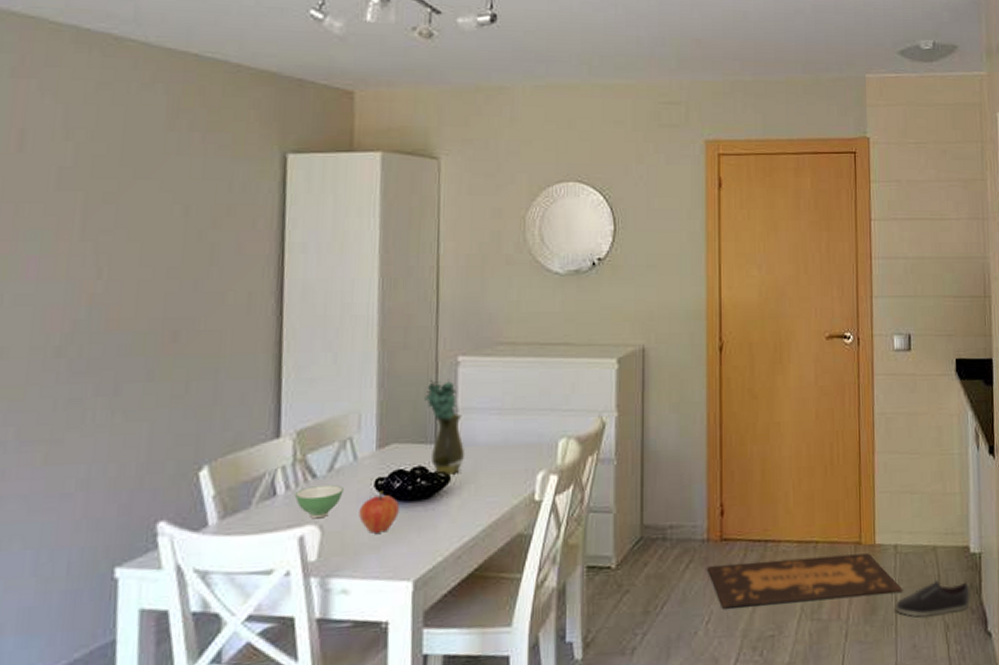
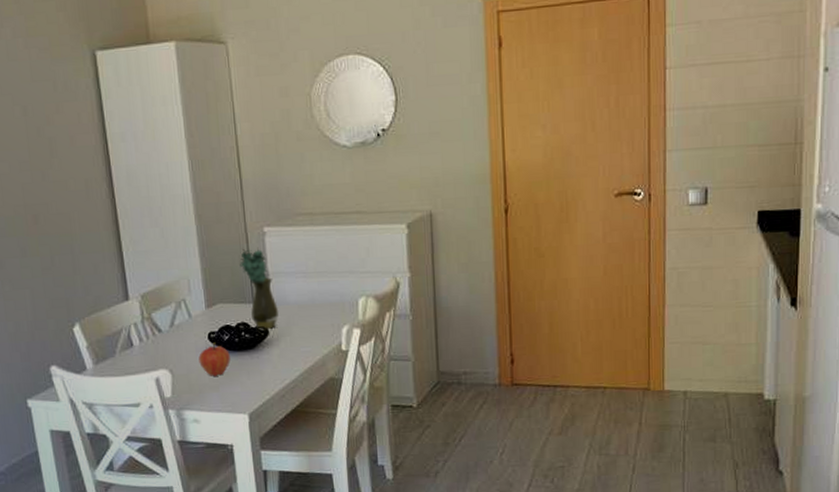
bowl: present [294,485,344,519] -> none [147,338,185,365]
doormat: present [707,553,903,609] -> none [500,398,692,443]
shoe: present [896,580,970,618] -> none [684,423,762,457]

